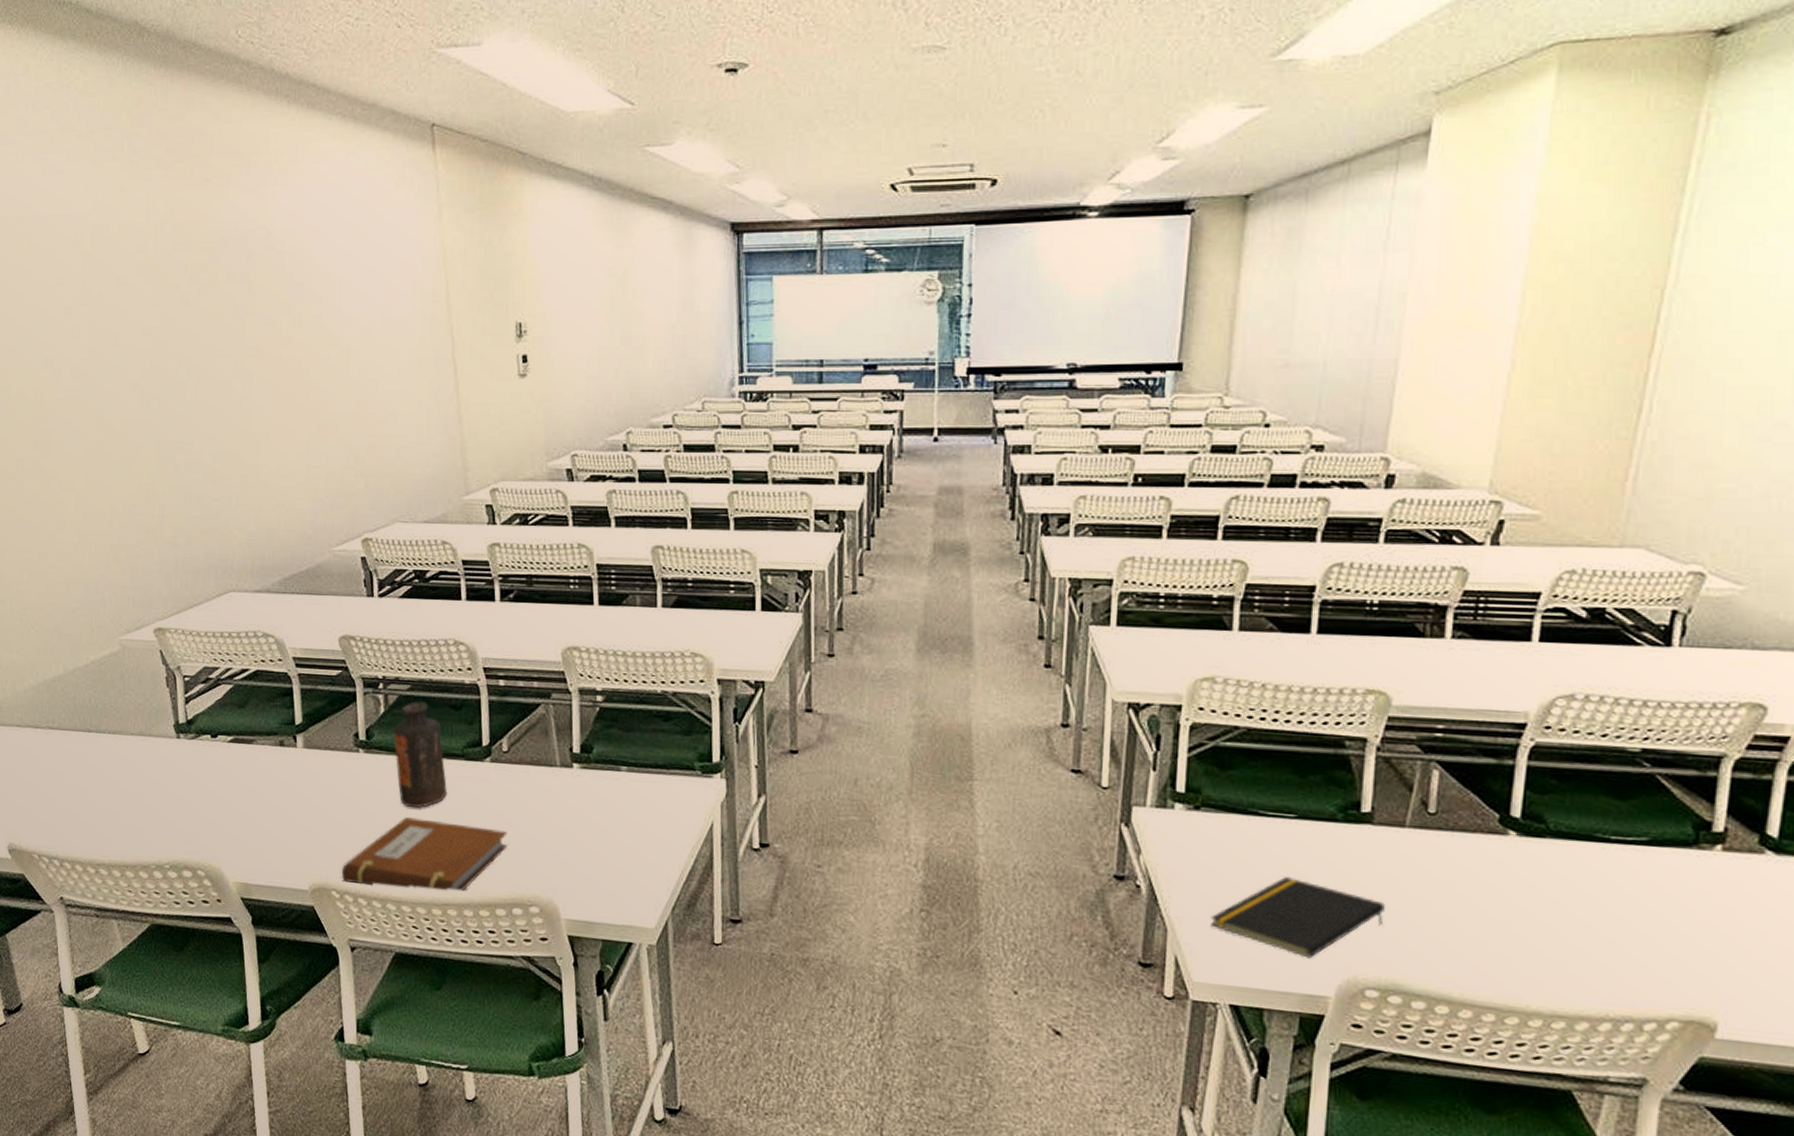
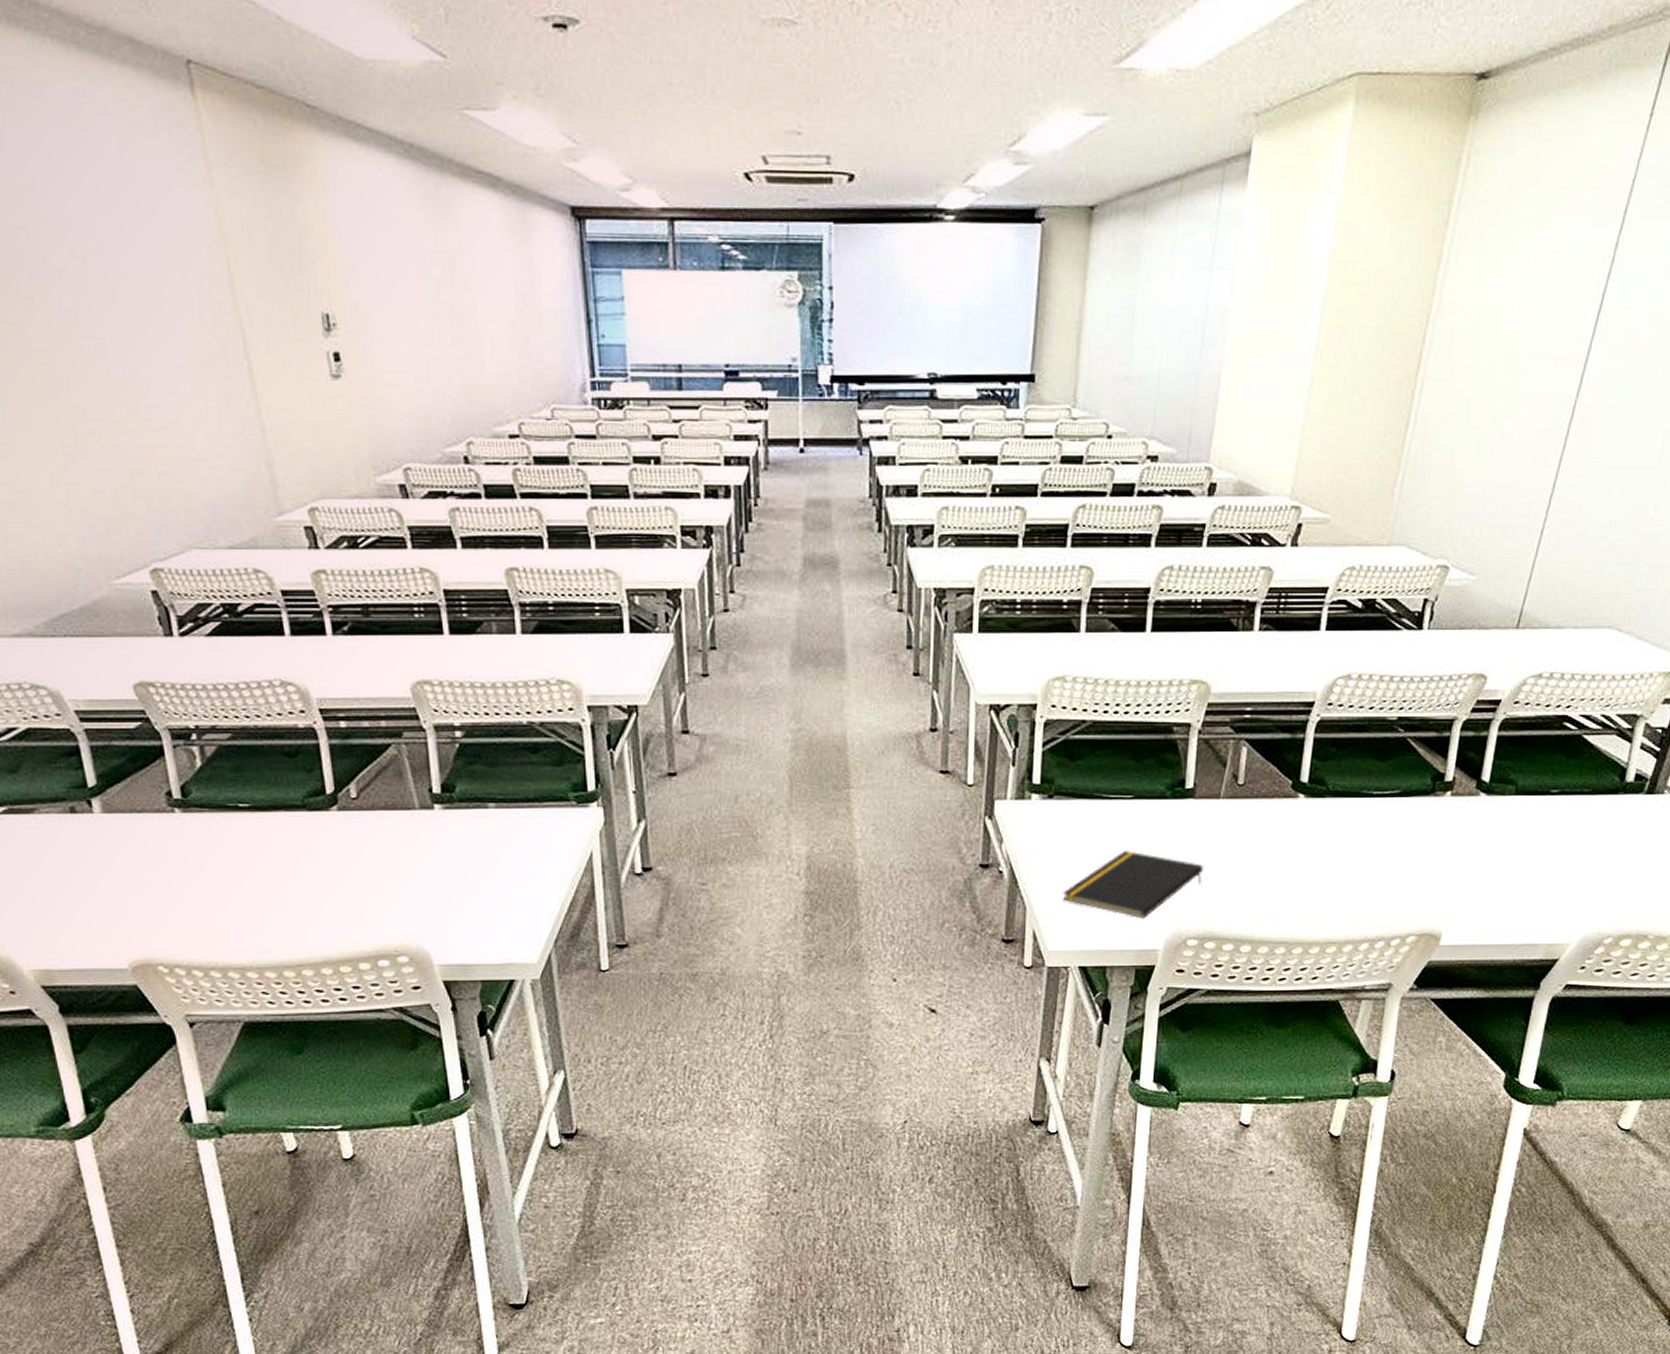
notebook: present [341,817,508,892] -> none [168,878,366,956]
bottle: present [393,701,447,809] -> none [215,751,288,868]

